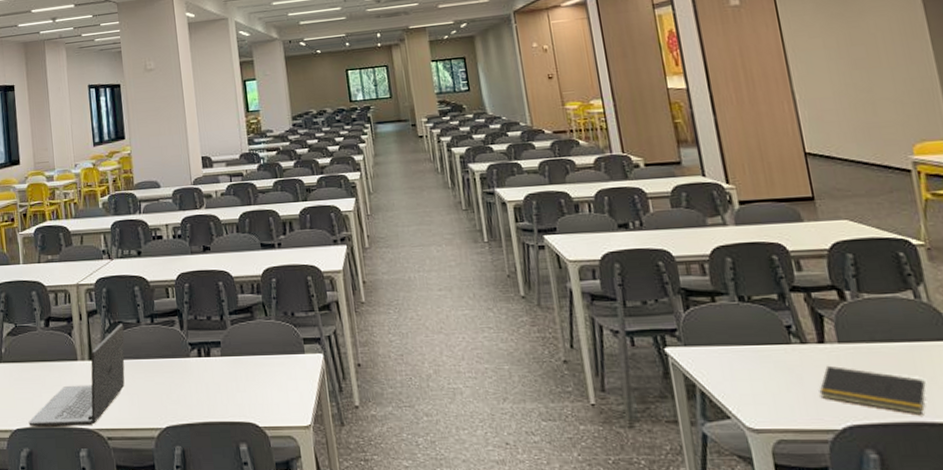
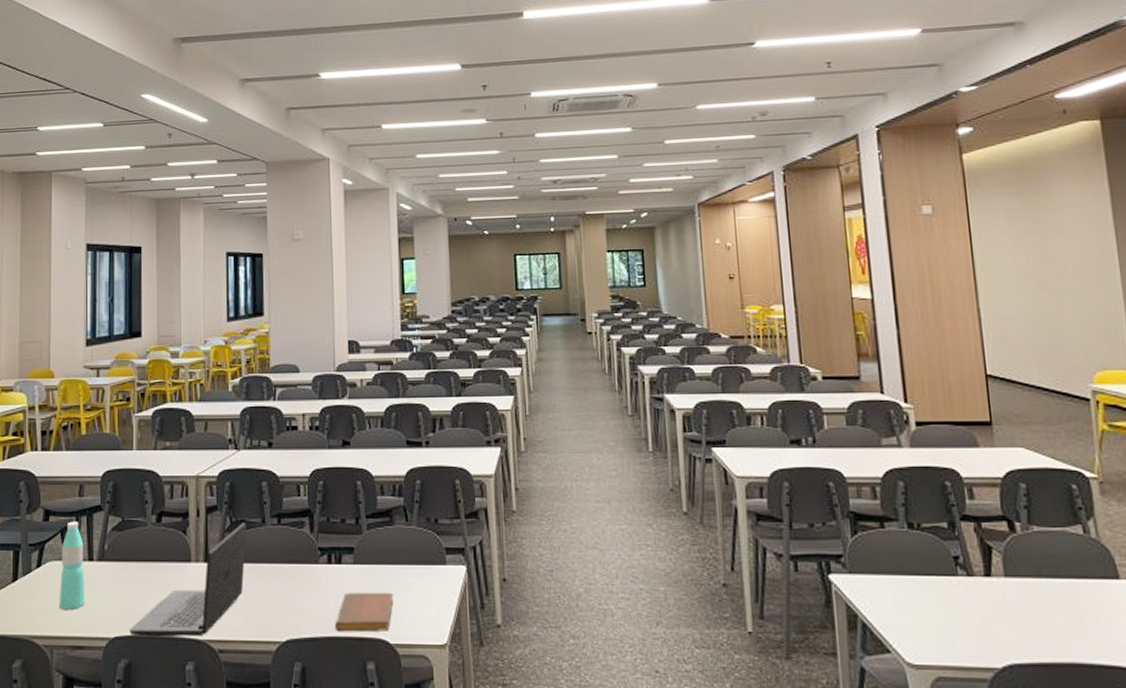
notebook: none [209,380,260,418] -> present [335,592,393,632]
notepad: present [819,365,926,414] -> none [982,600,1088,655]

